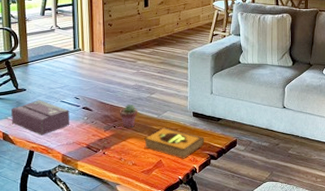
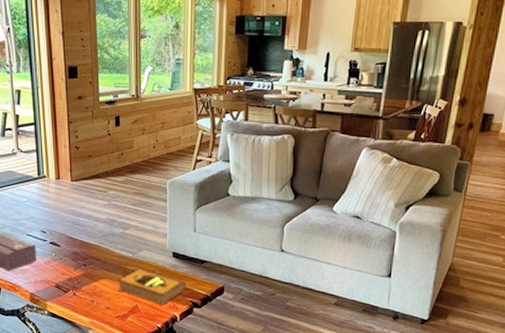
potted succulent: present [120,104,137,127] -> none [91,240,110,267]

